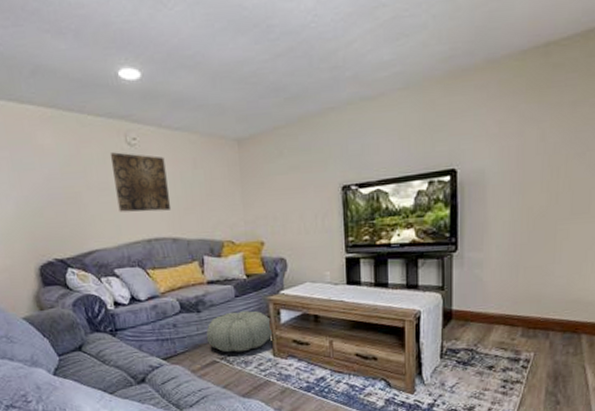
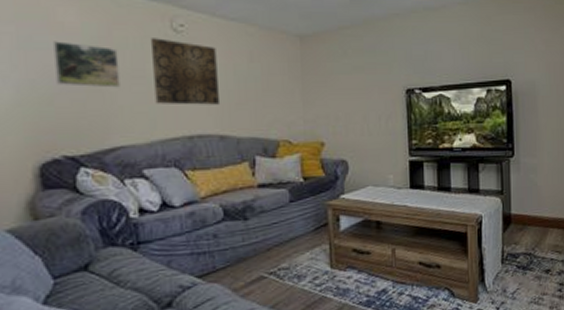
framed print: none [37,161,91,200] -> present [54,41,120,88]
pouf: present [206,311,273,353] -> none [253,217,331,266]

